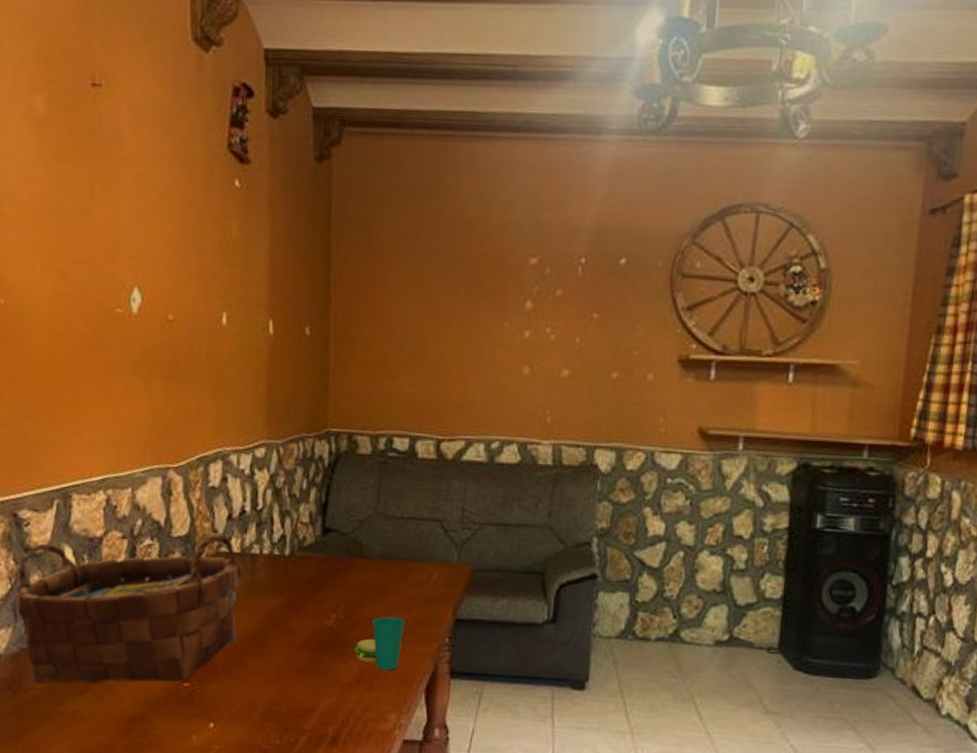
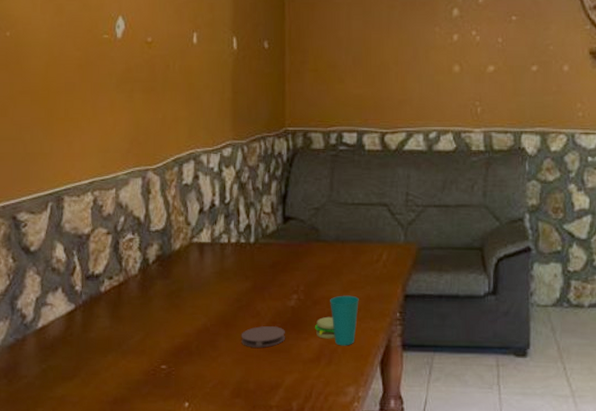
woven basket: present [16,534,242,683] -> none [13,226,213,369]
coaster: none [272,646,322,669] -> present [241,326,285,348]

